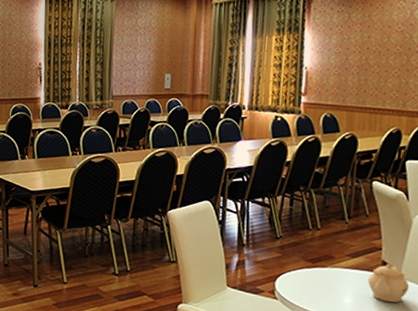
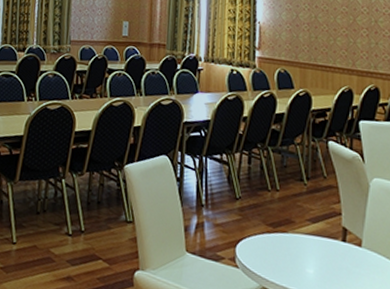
teapot: present [367,264,410,303] -> none [329,231,372,275]

